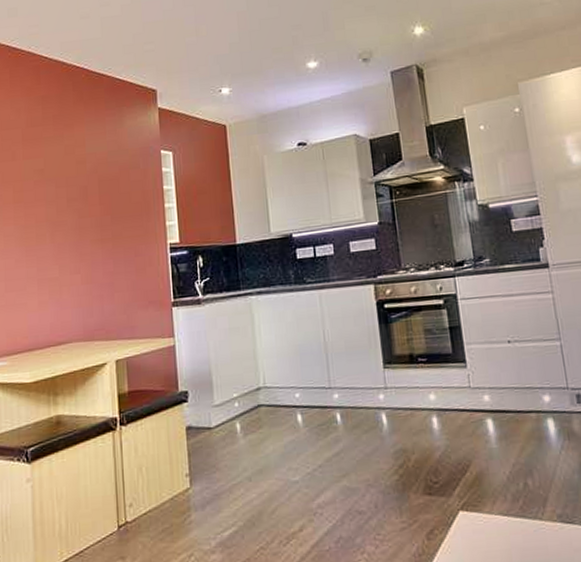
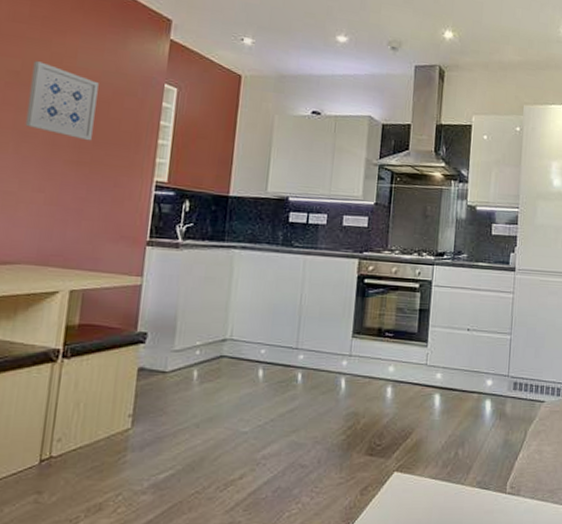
wall art: none [53,156,110,219] -> present [25,61,99,141]

